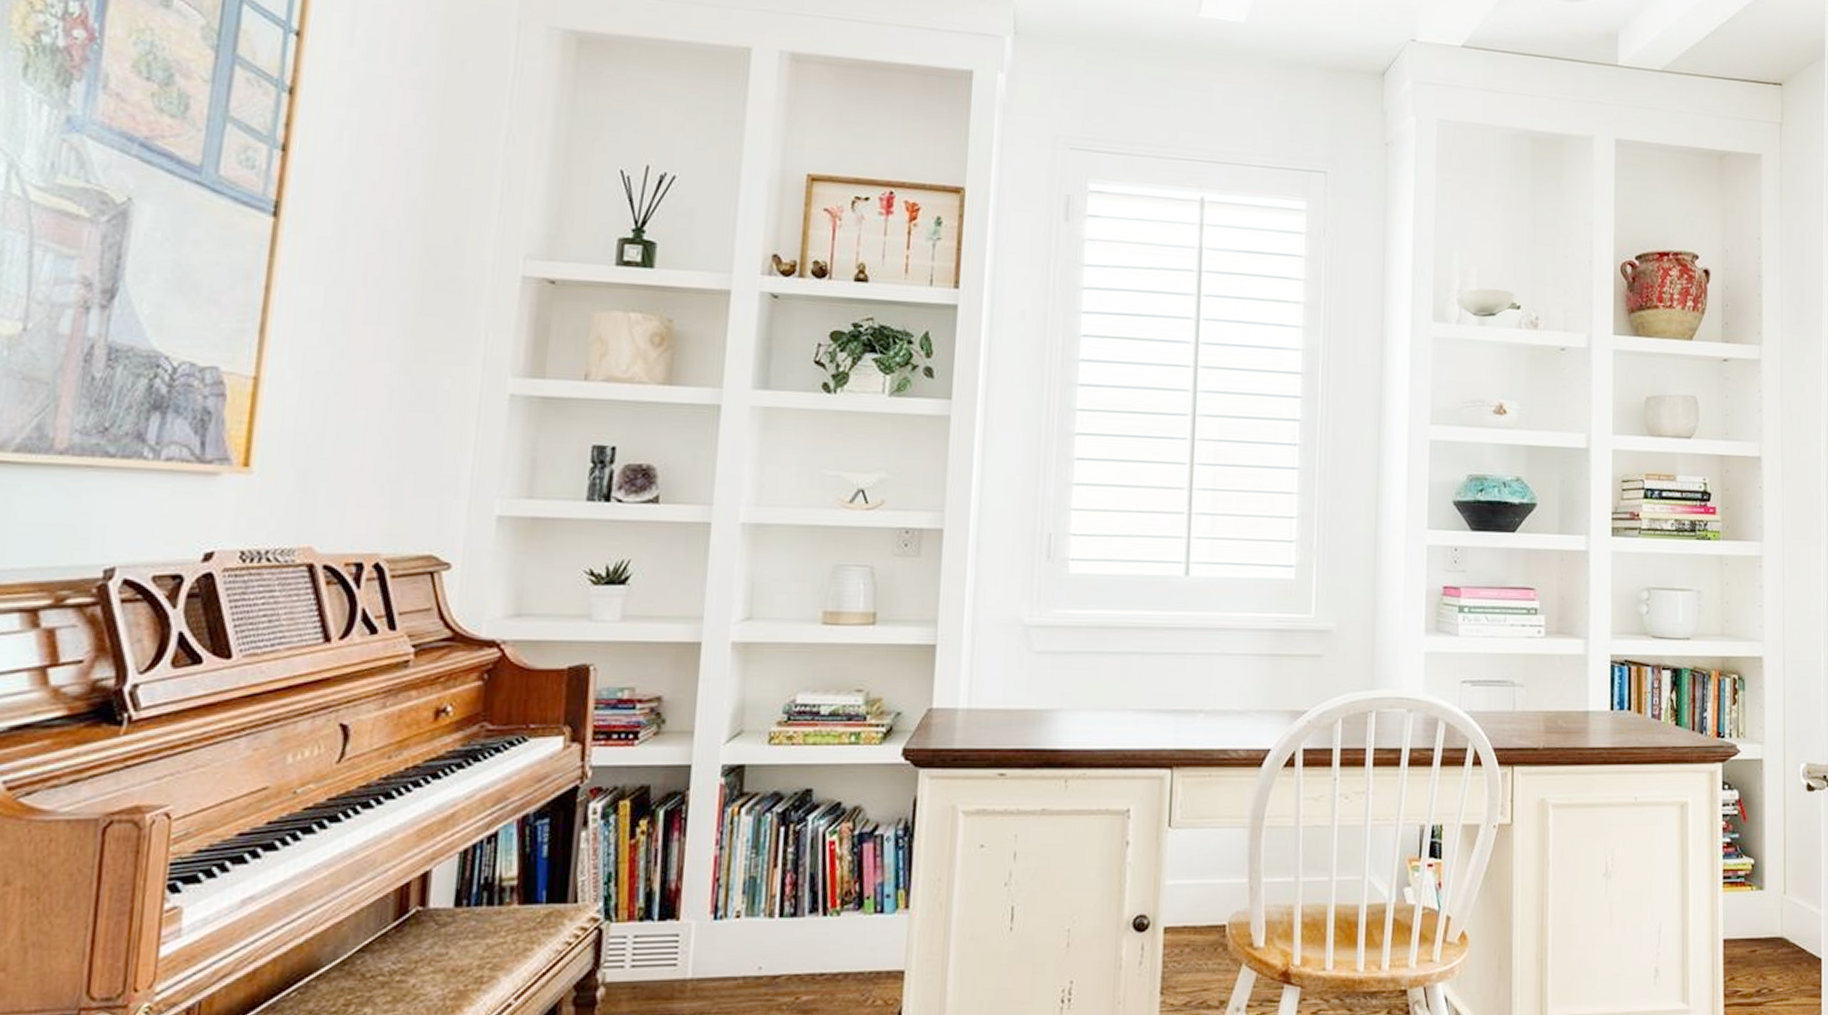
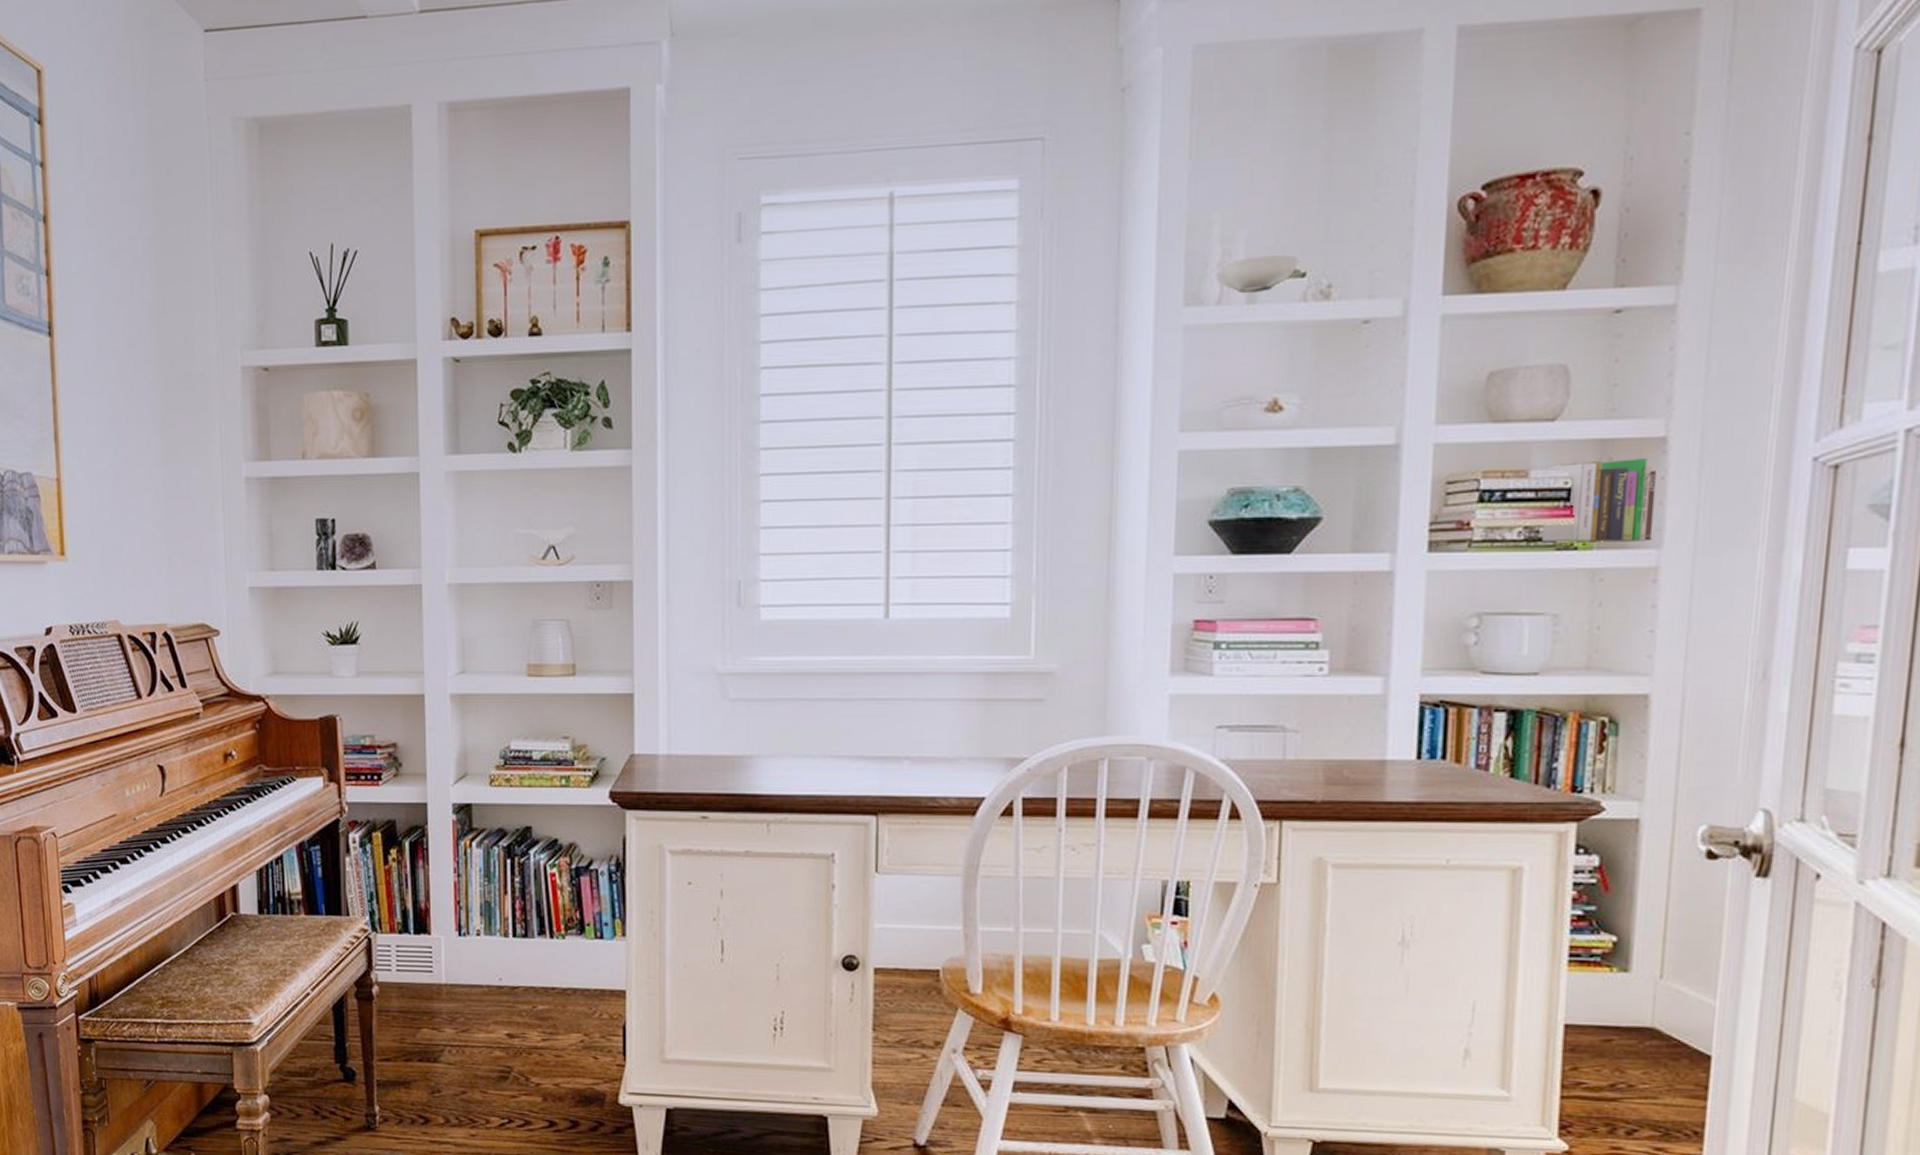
books: none [1687,471,1756,535] -> present [1542,459,1656,542]

